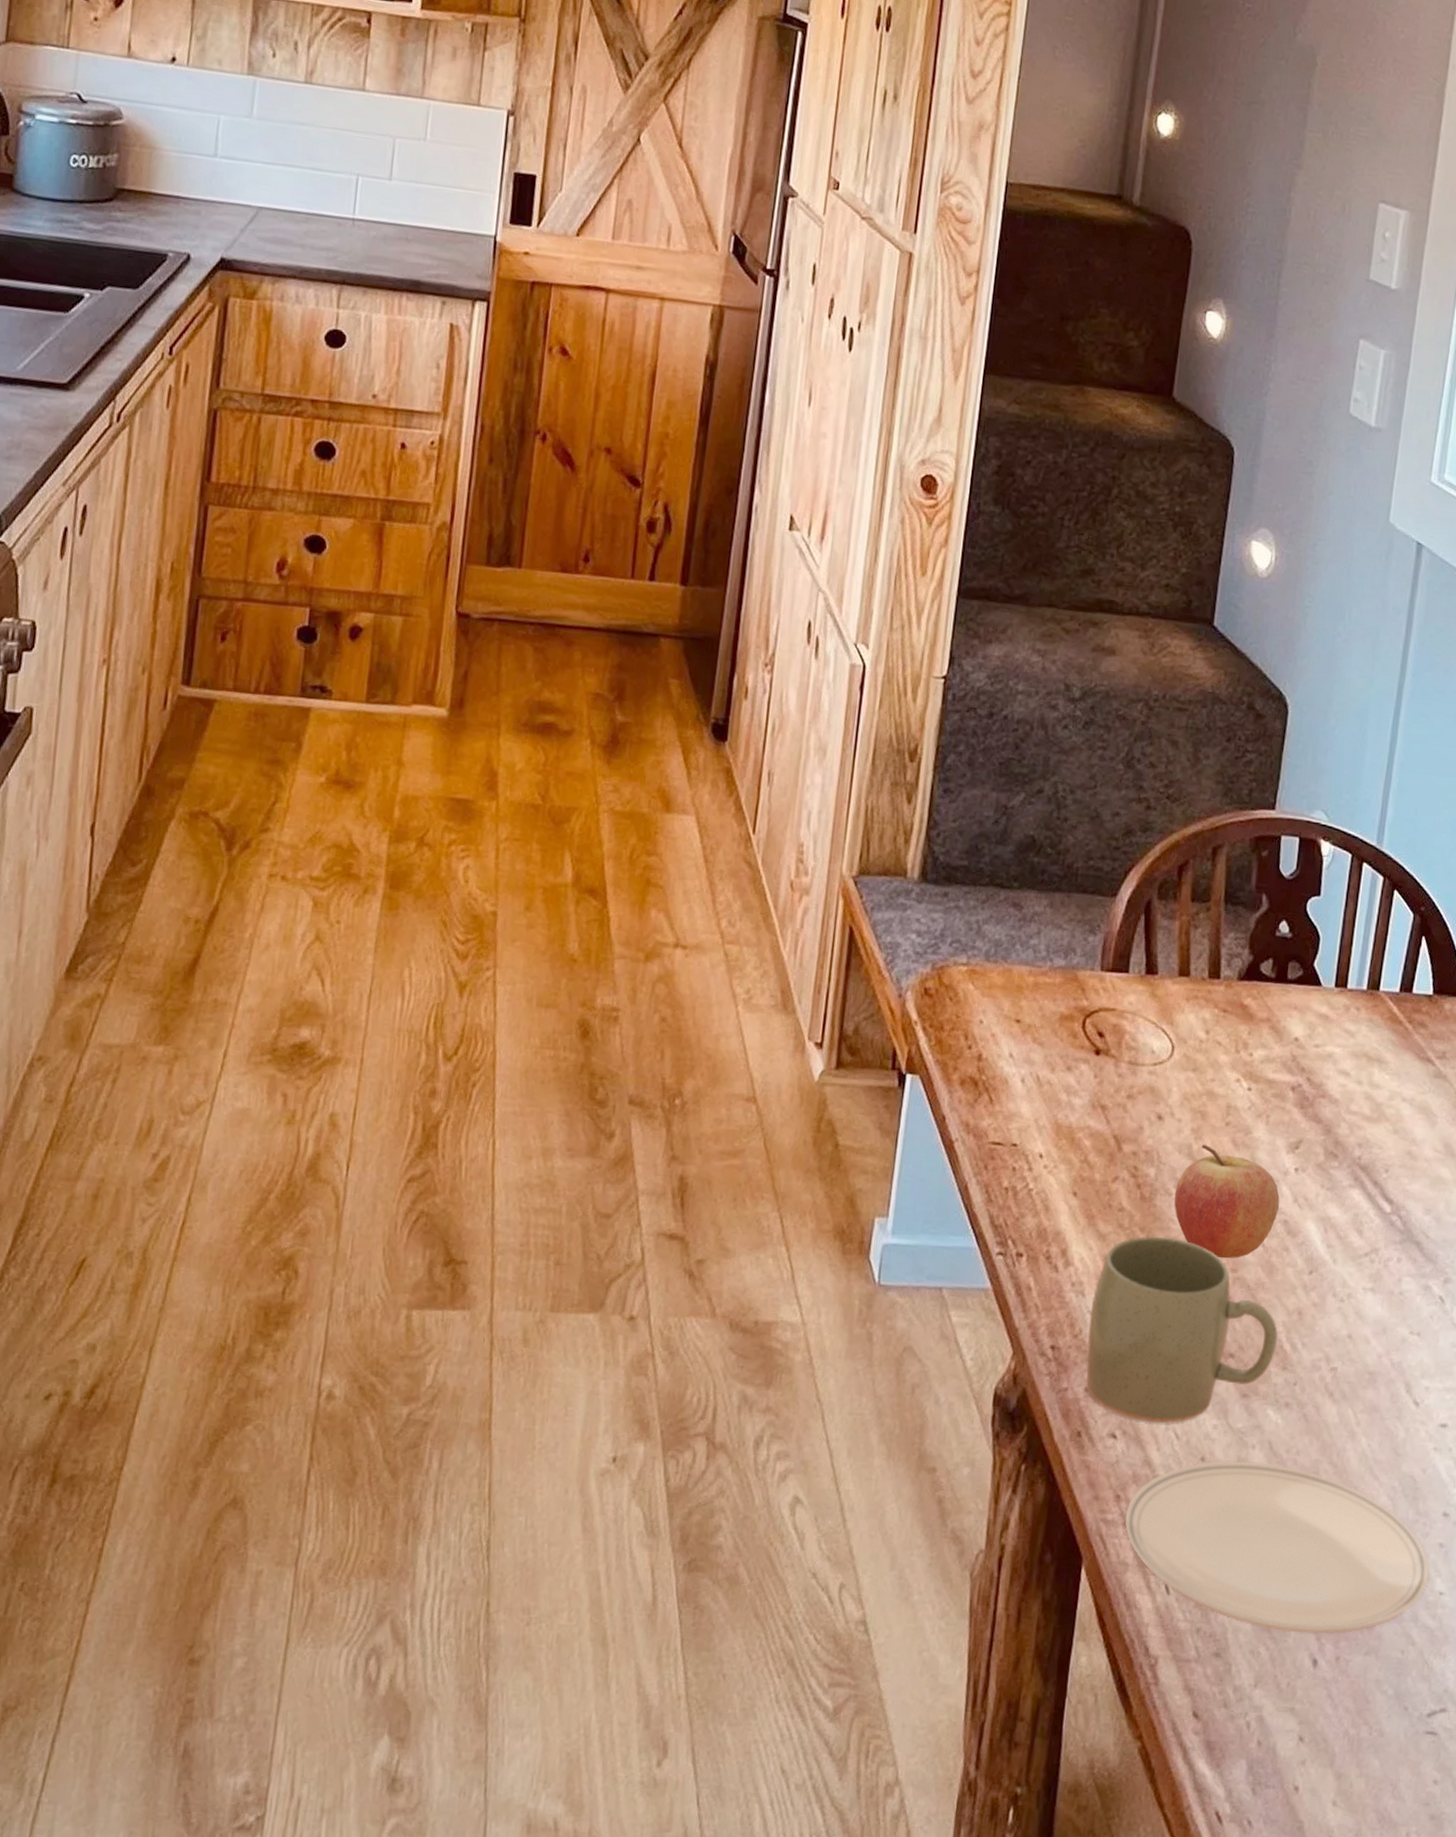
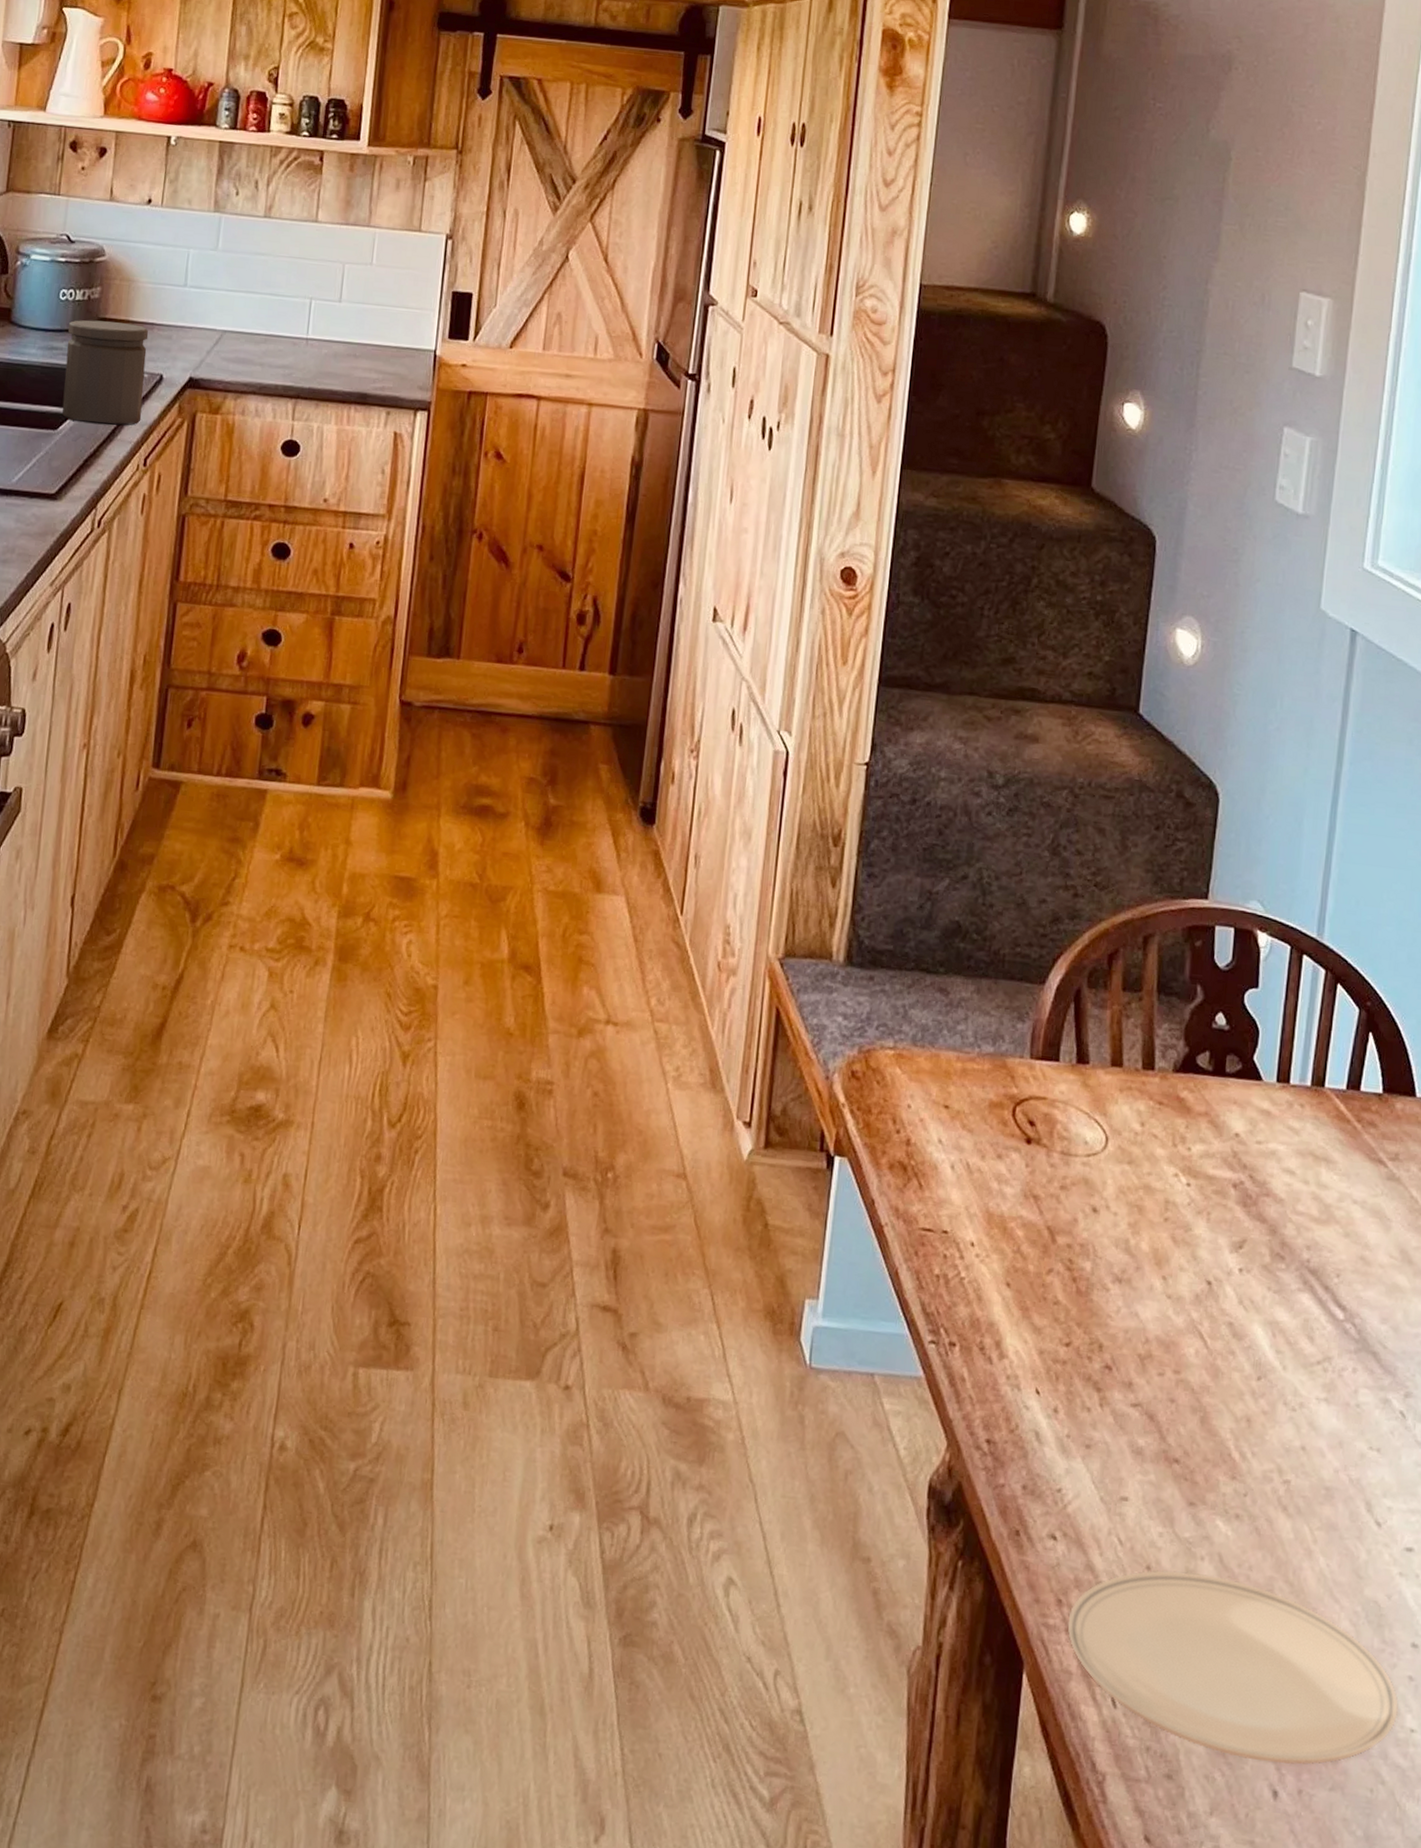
jar: none [74,190,174,310] -> present [62,320,149,426]
mug: present [1086,1236,1278,1424] -> none [1023,1332,1225,1529]
fruit: present [1174,1144,1280,1259] -> none [1111,1239,1224,1359]

